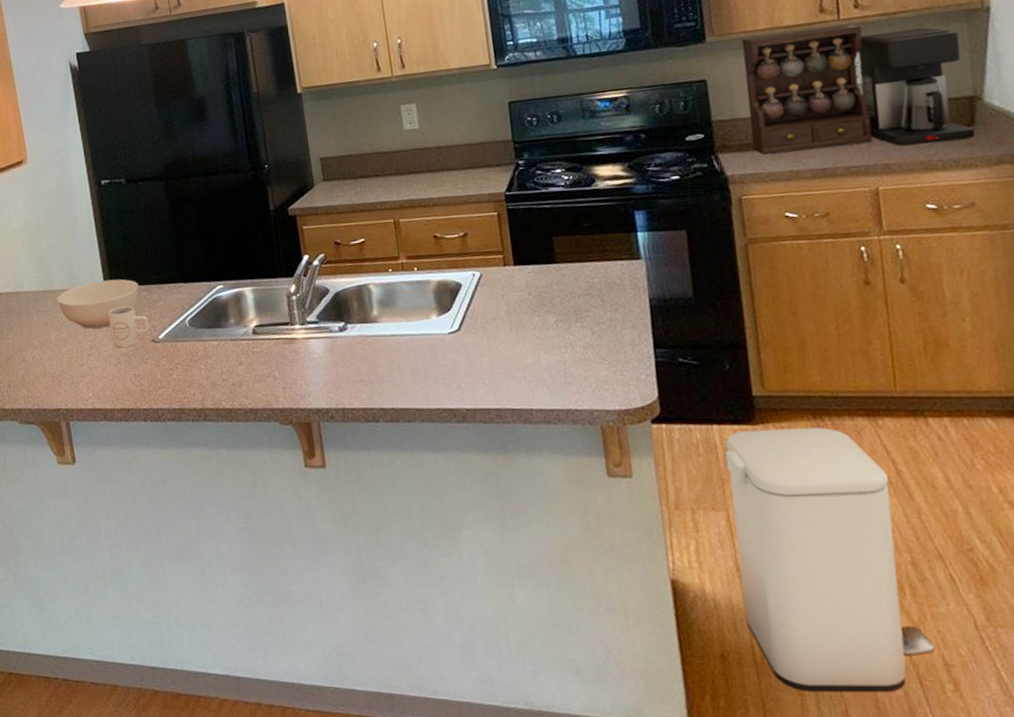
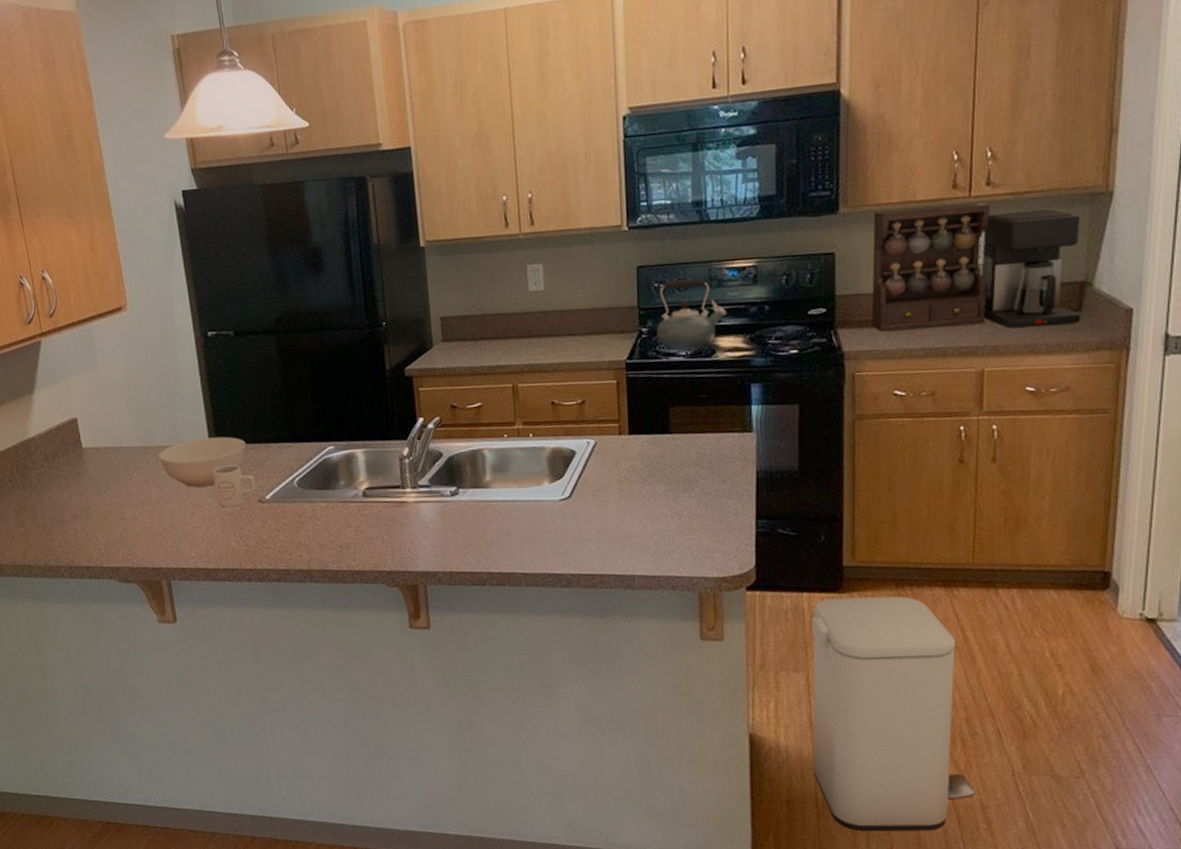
kettle: none [532,111,603,181] -> present [656,278,727,351]

